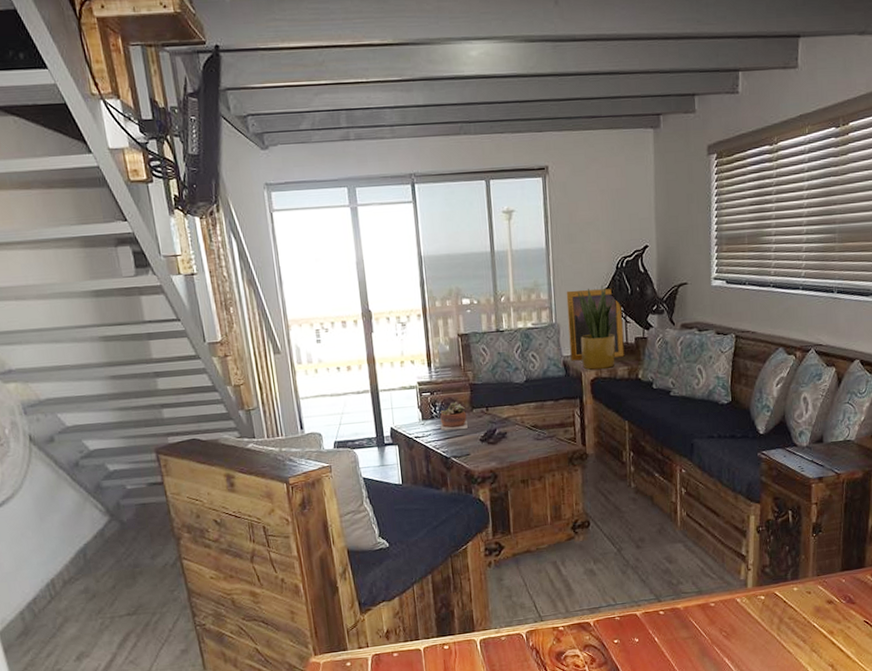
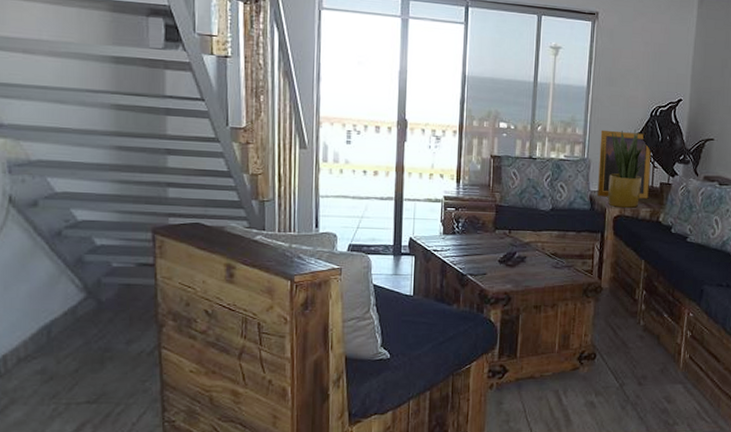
succulent plant: present [440,402,468,431] -> none [460,220,489,249]

